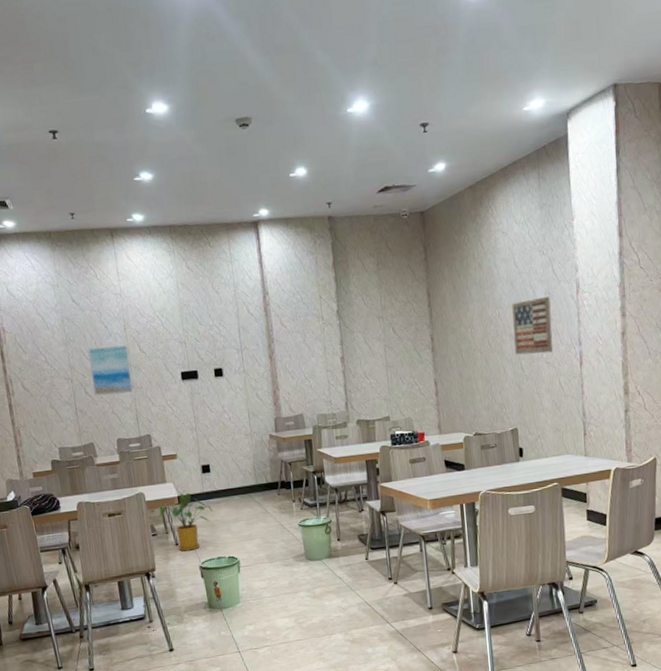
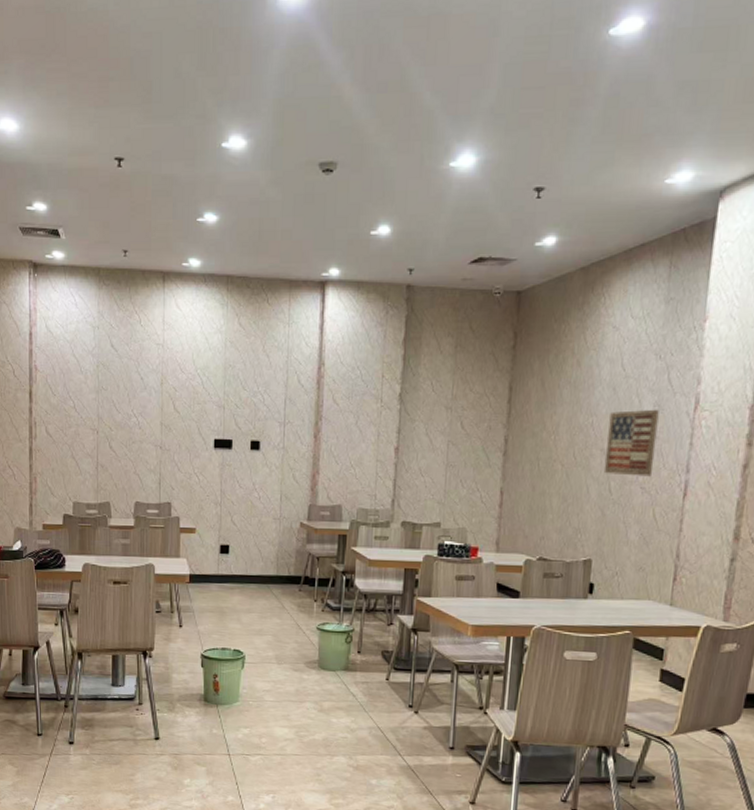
wall art: present [87,345,134,396] -> none [118,399,163,455]
house plant: present [150,493,213,551] -> none [159,571,225,636]

